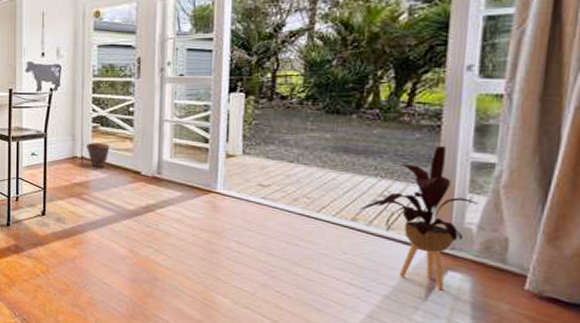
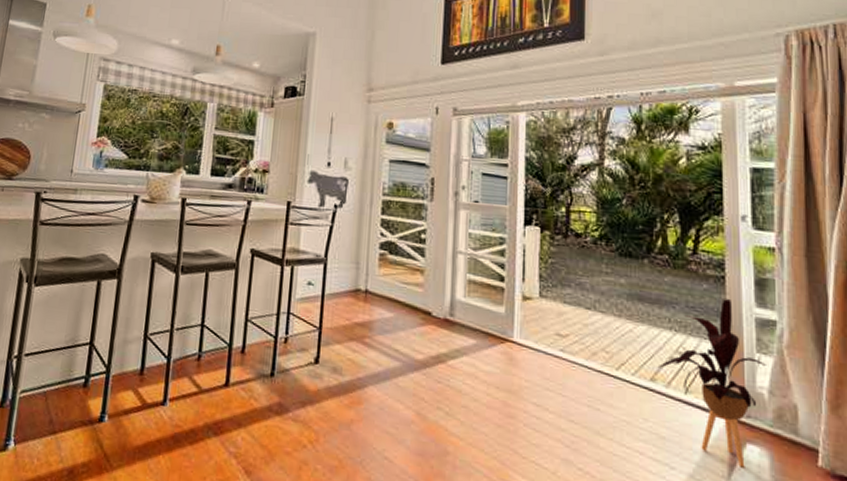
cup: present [87,143,110,167] -> none [372,273,398,305]

